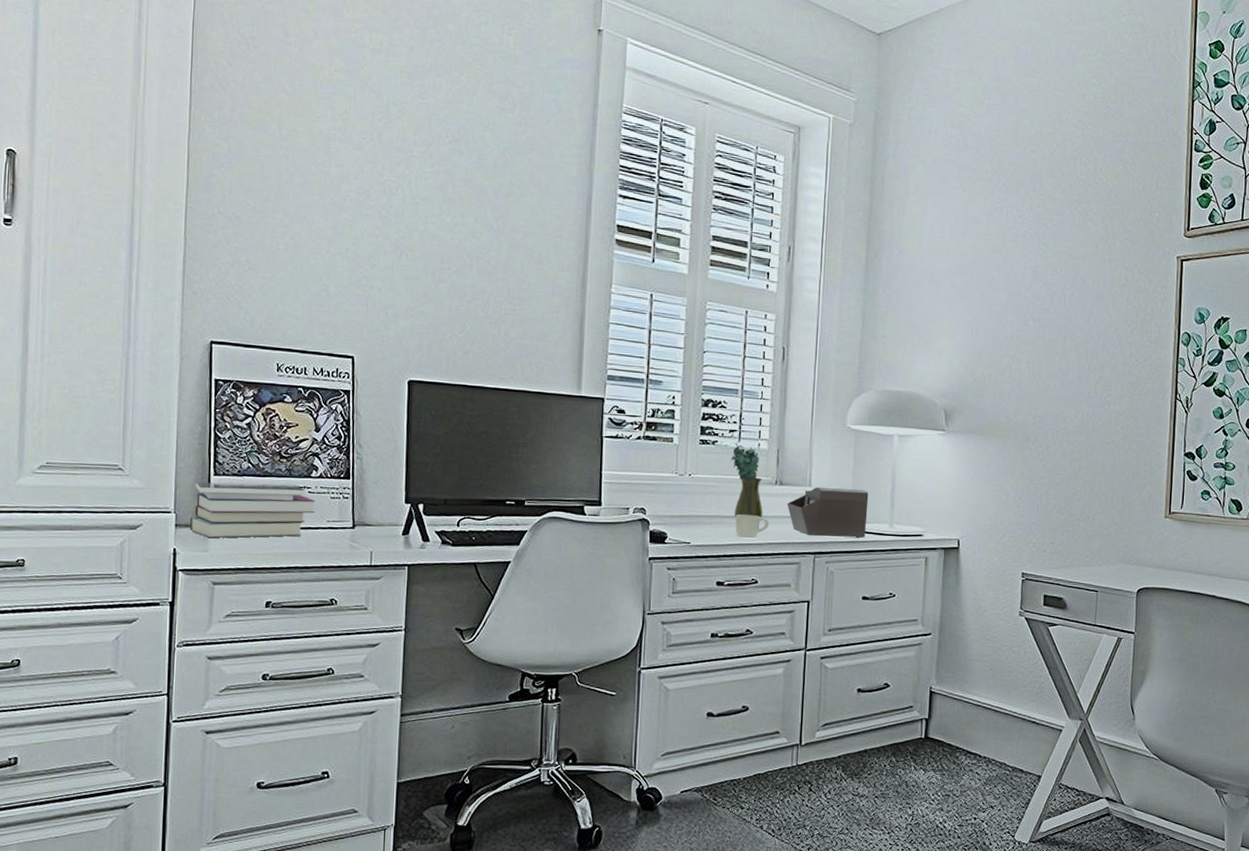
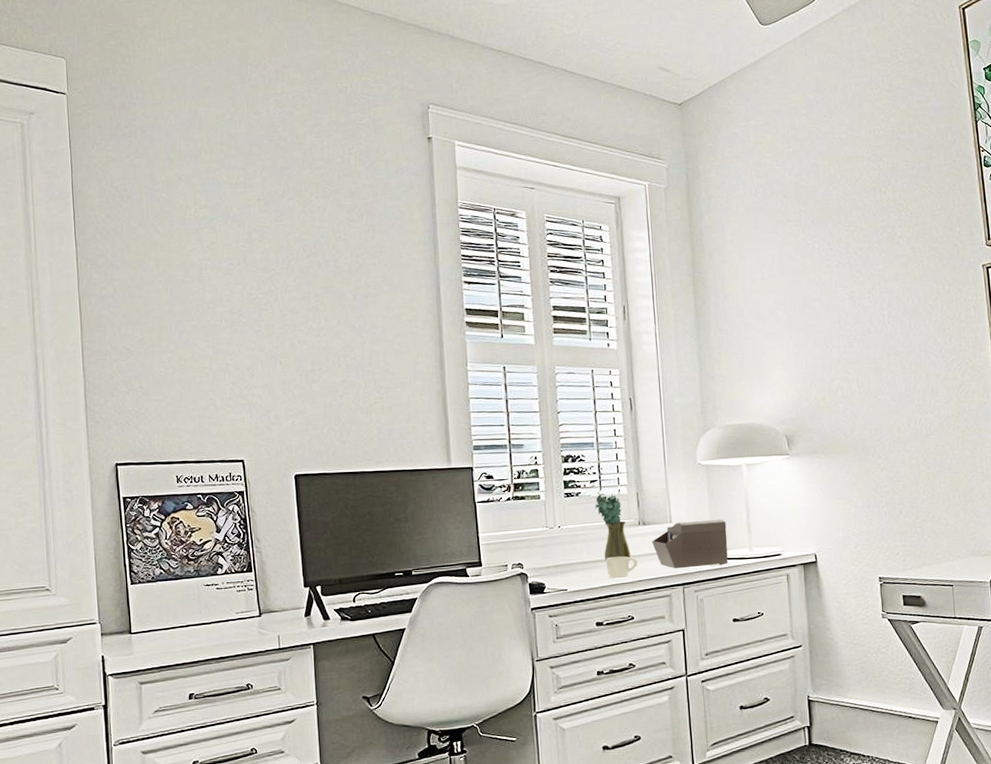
books: present [190,482,316,539] -> none [114,583,225,643]

